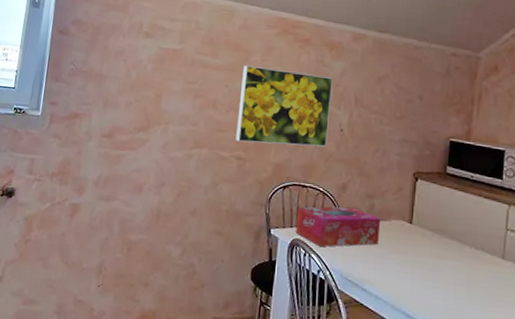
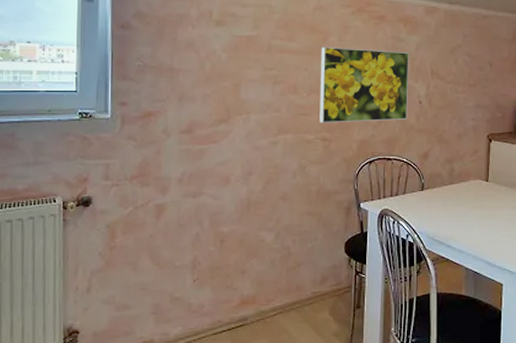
tissue box: present [295,206,381,247] -> none [384,174,461,214]

